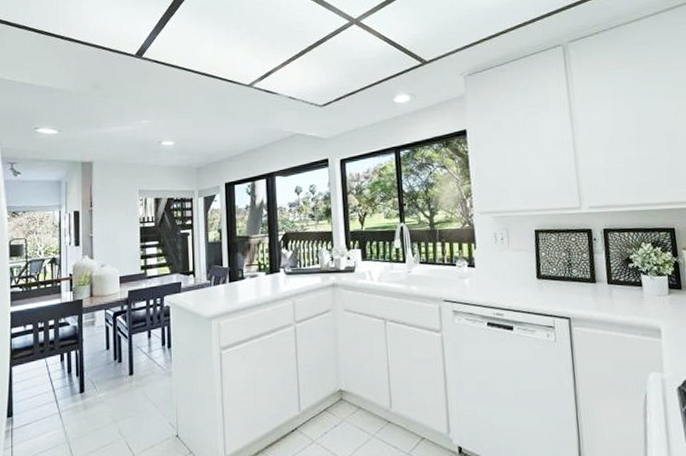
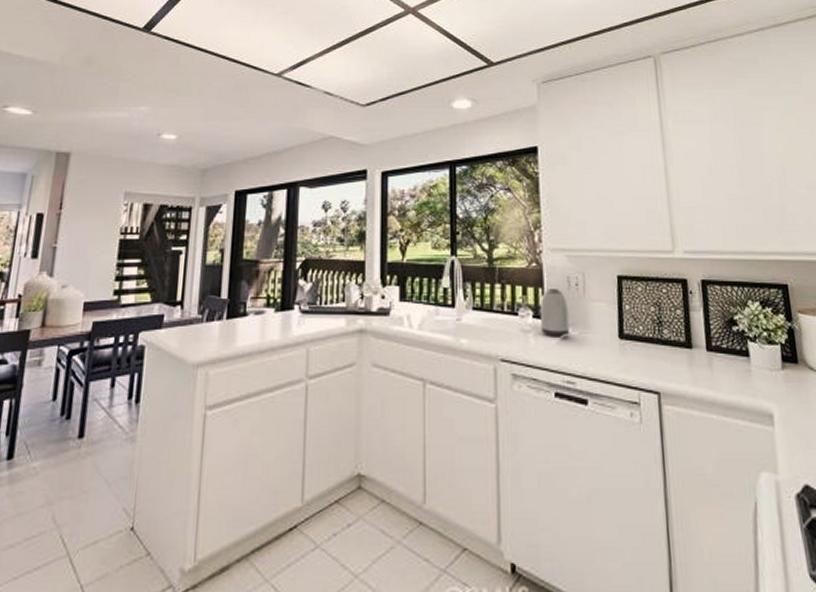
kettle: none [473,243,498,280] -> present [539,289,570,336]

